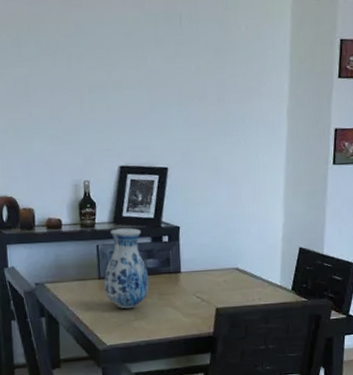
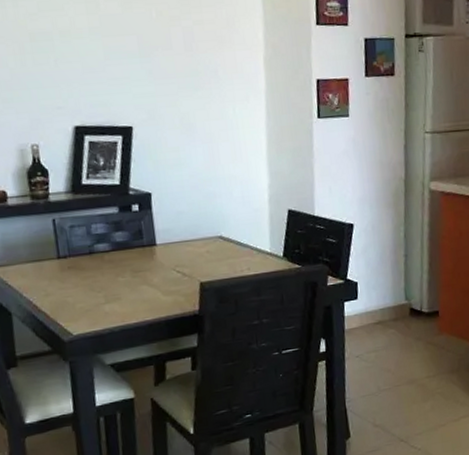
vase: present [103,228,149,309] -> none [64,197,120,291]

